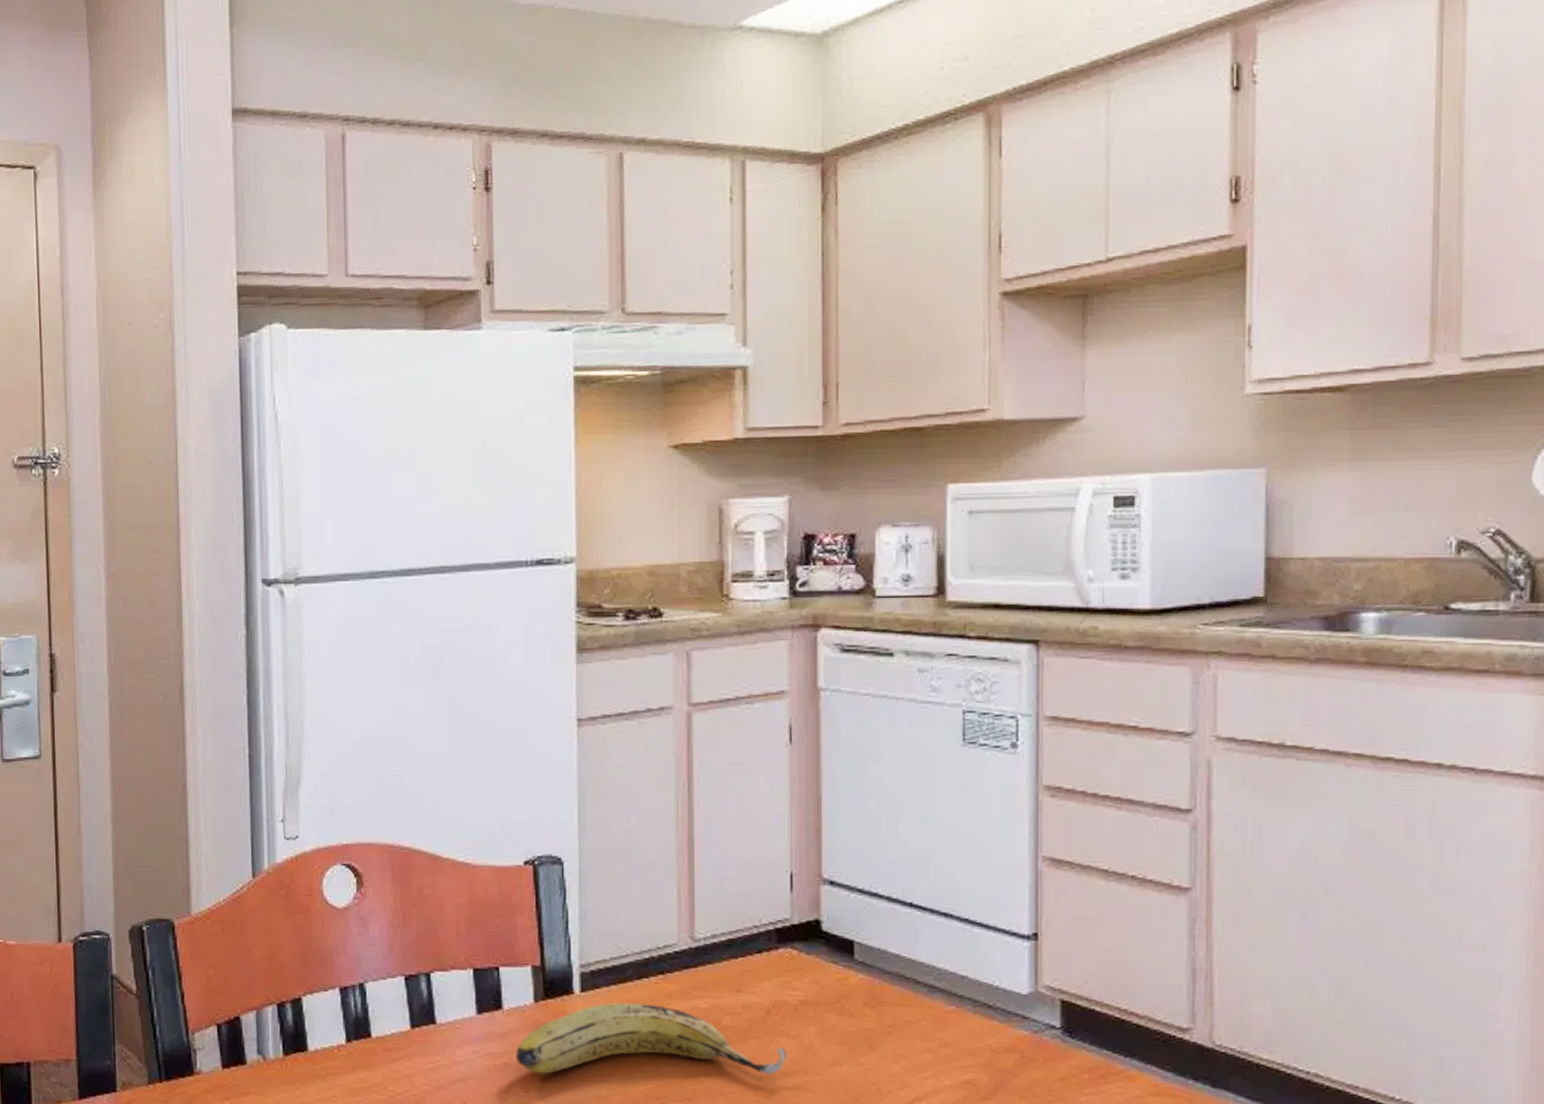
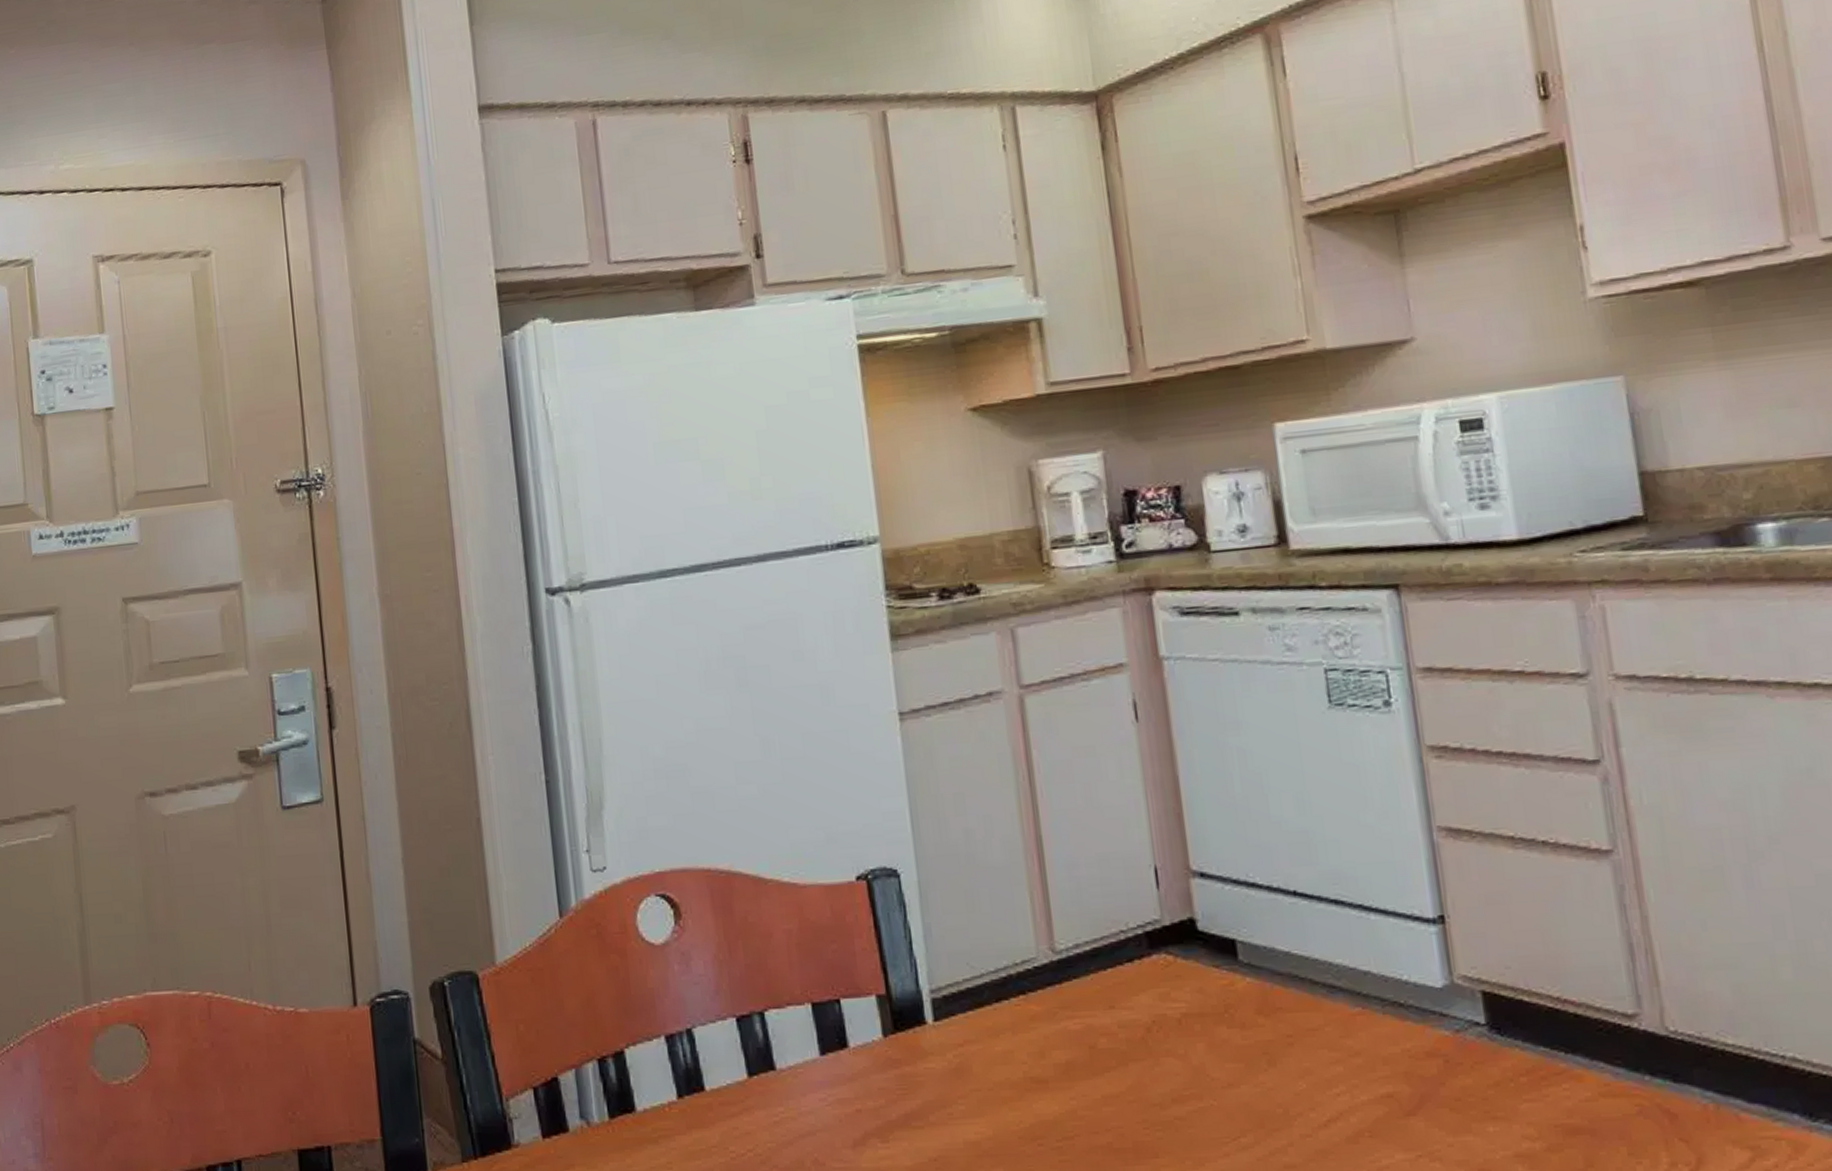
fruit: present [515,1003,786,1075] -> none [868,1029,1175,1120]

